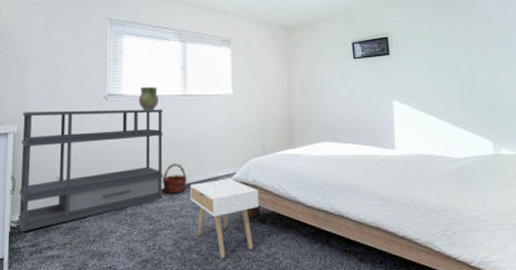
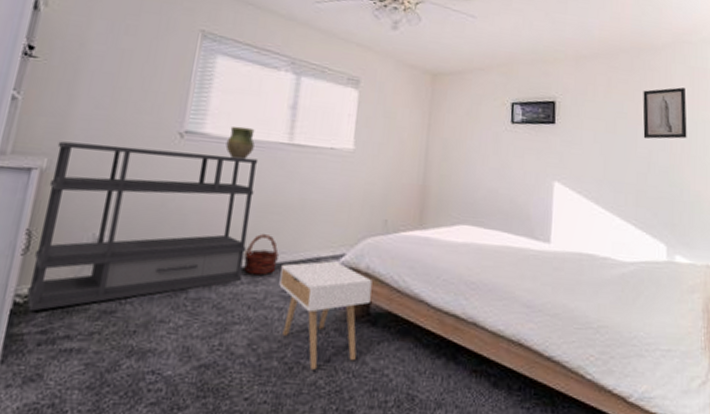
wall art: none [461,12,503,58] -> present [643,87,687,139]

